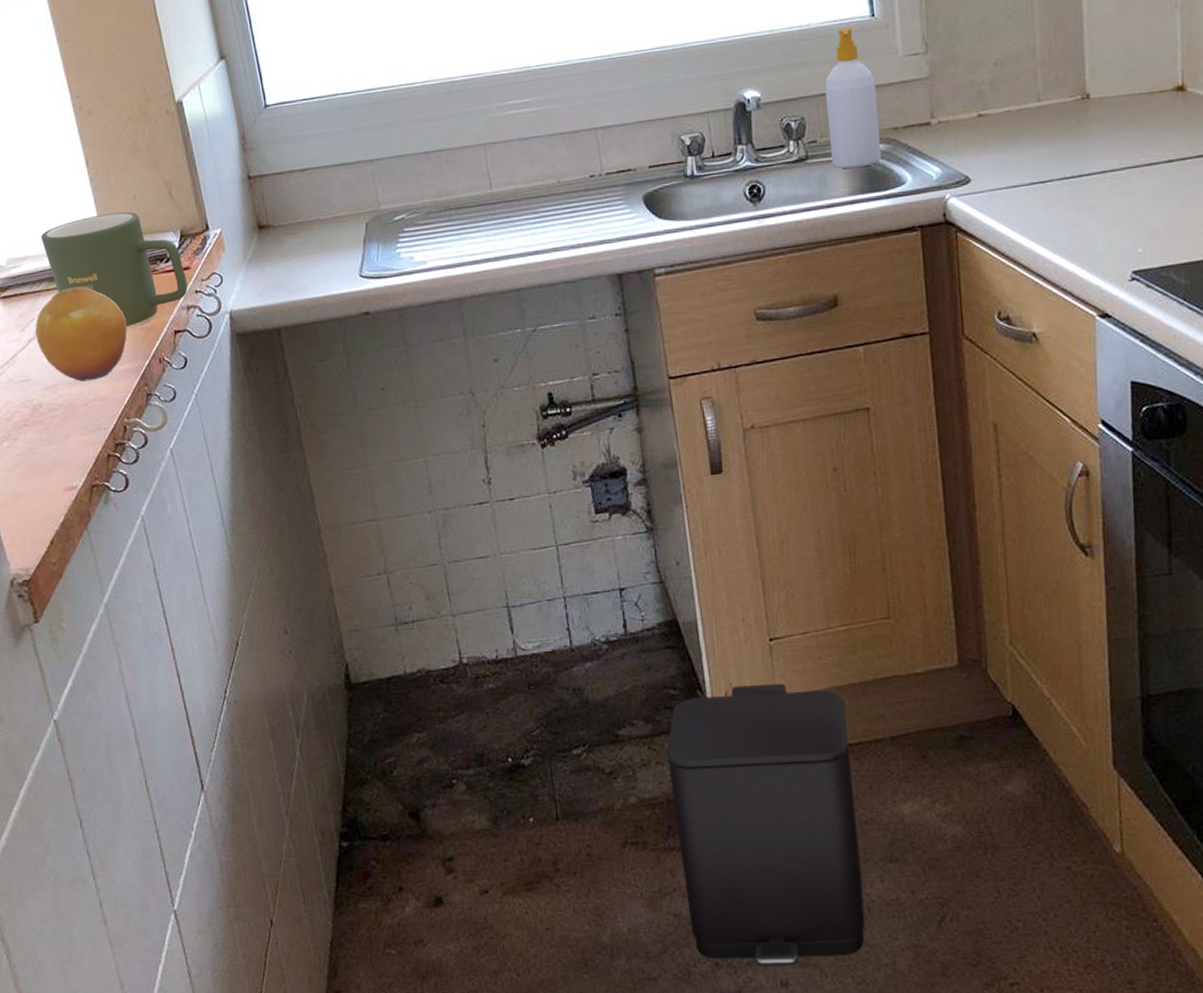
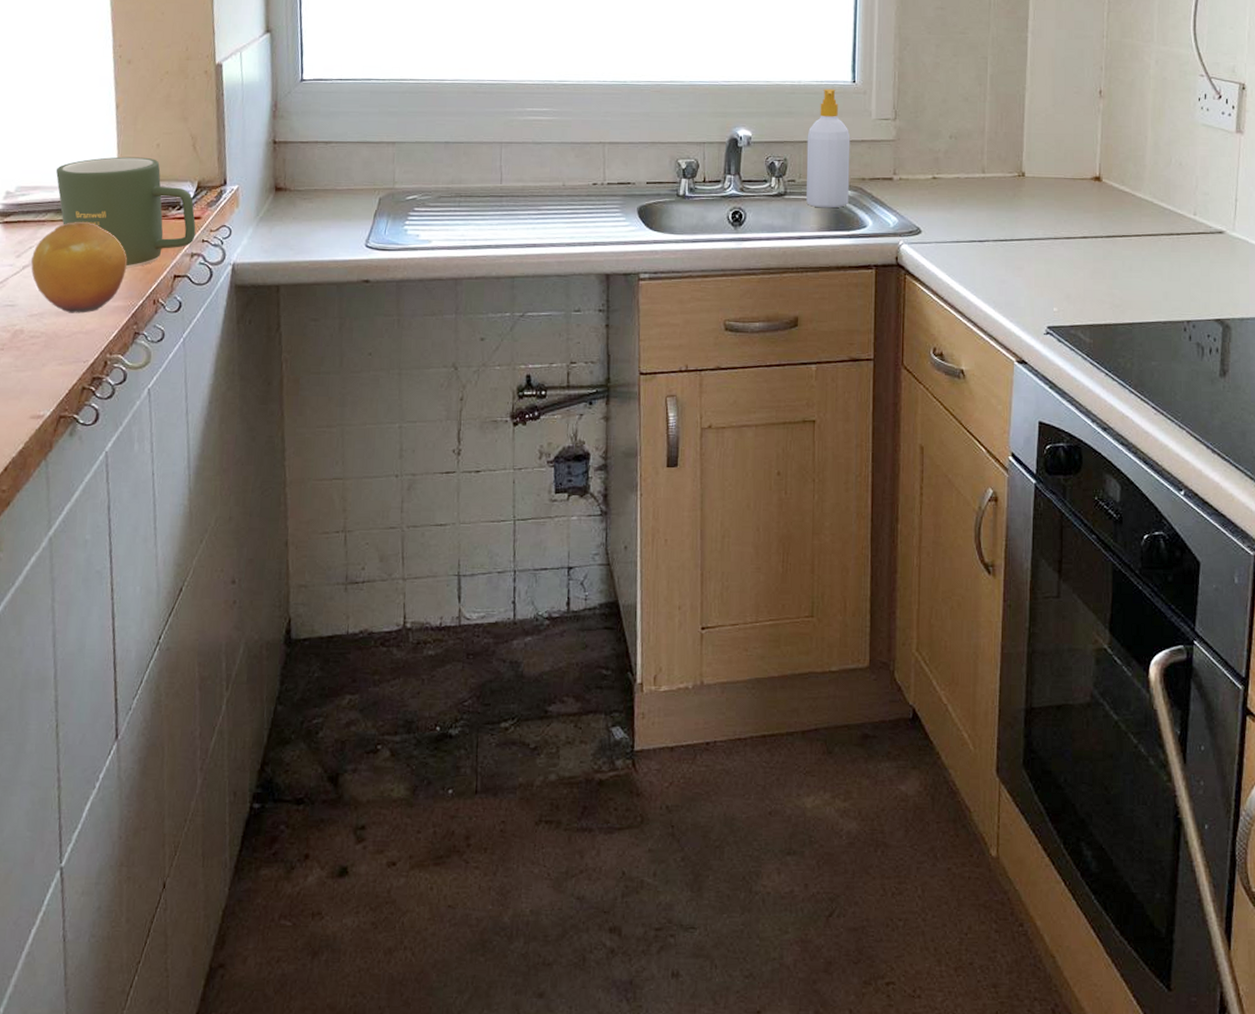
pedal bin: present [666,683,865,967] -> none [591,671,764,956]

